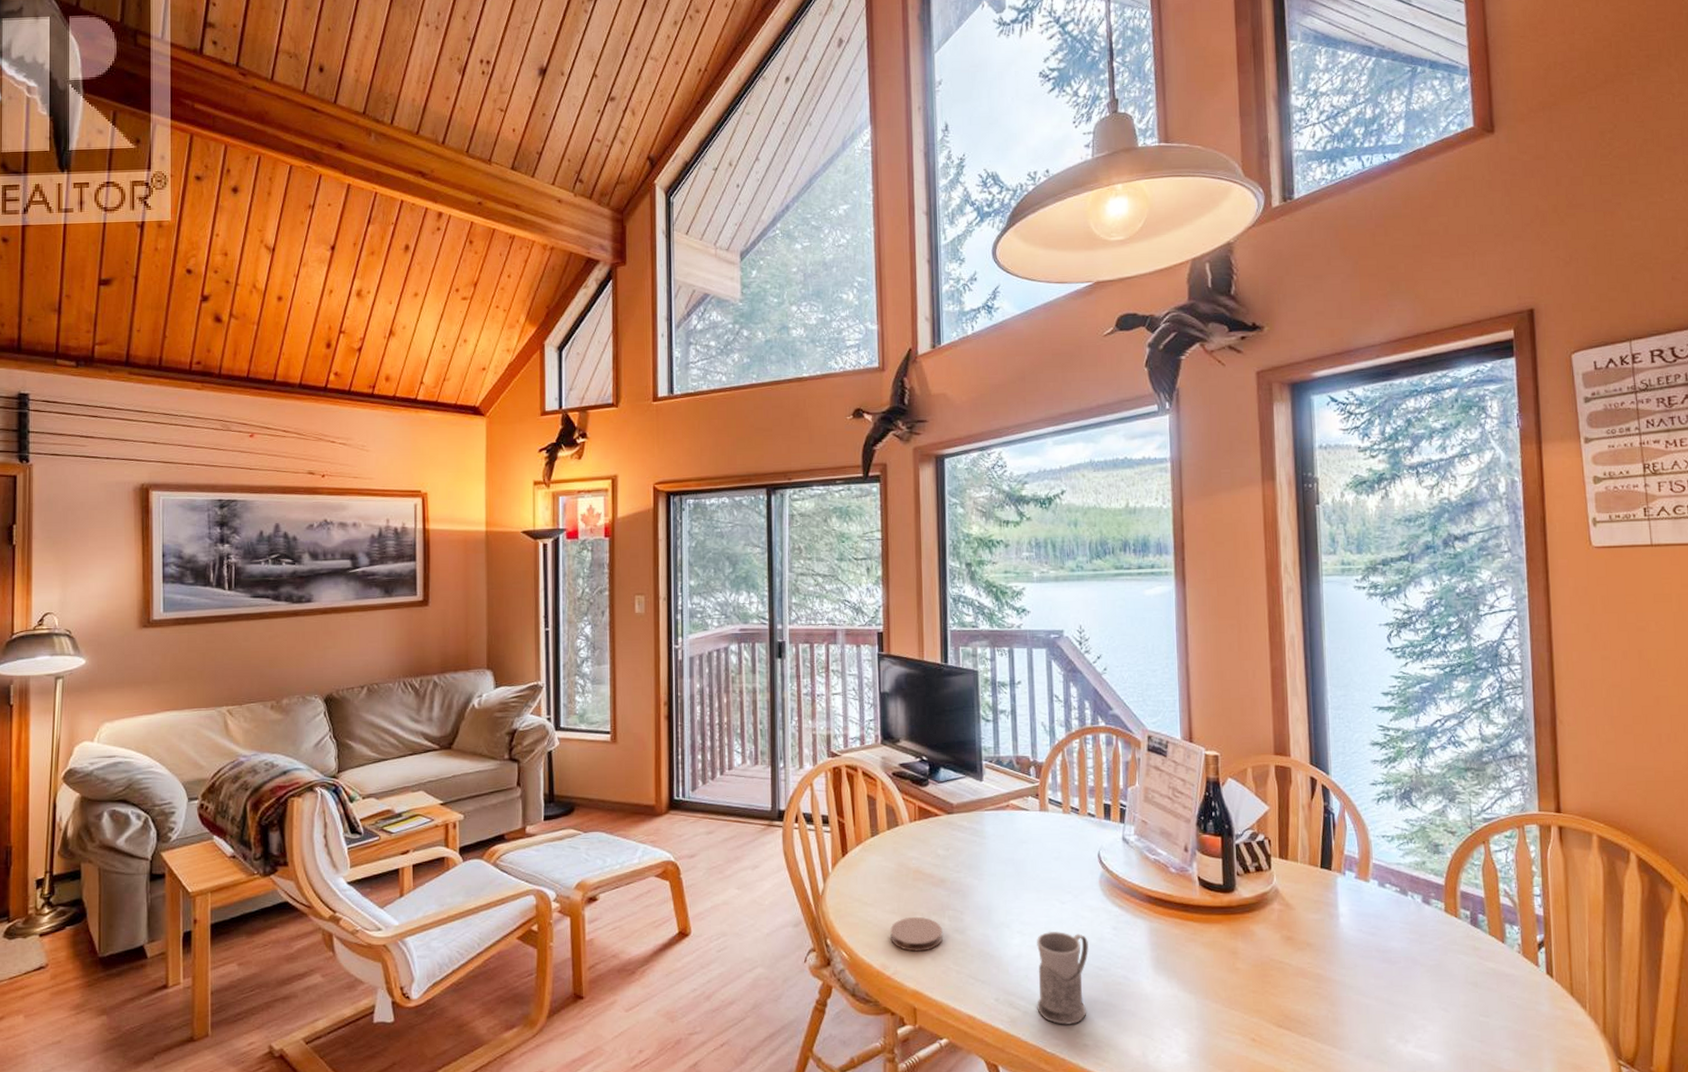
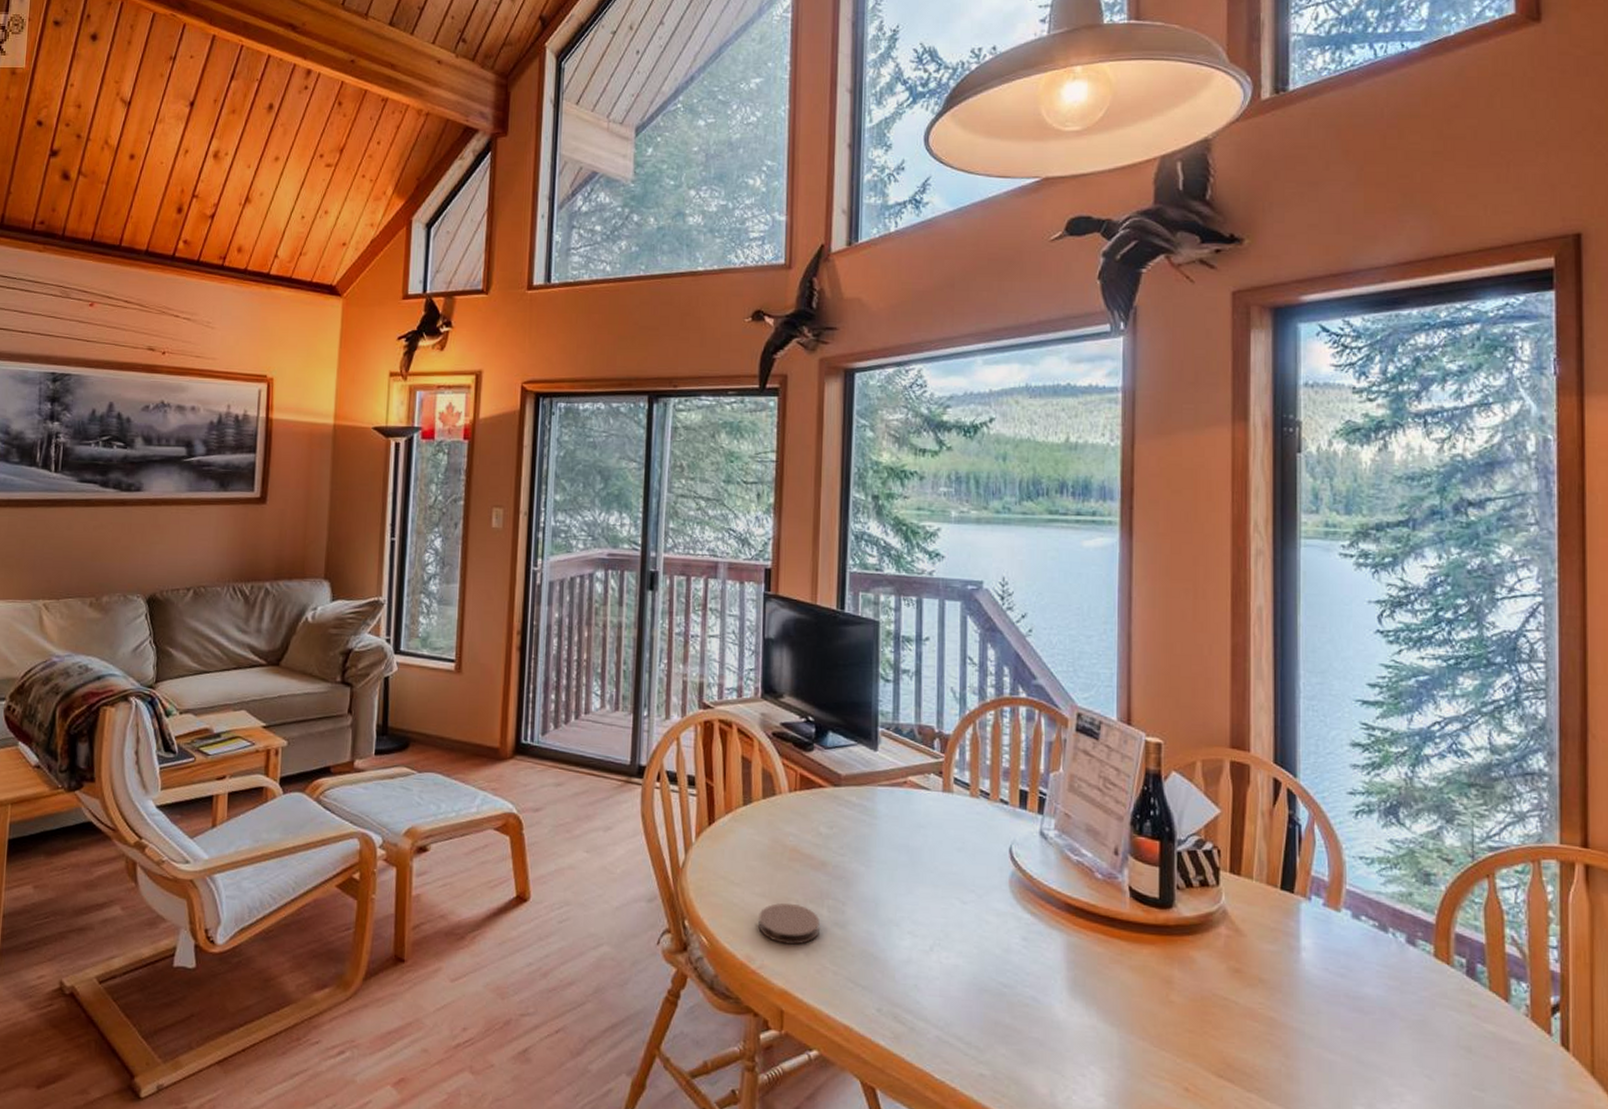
mug: present [1037,932,1089,1025] -> none [926,935,992,1049]

